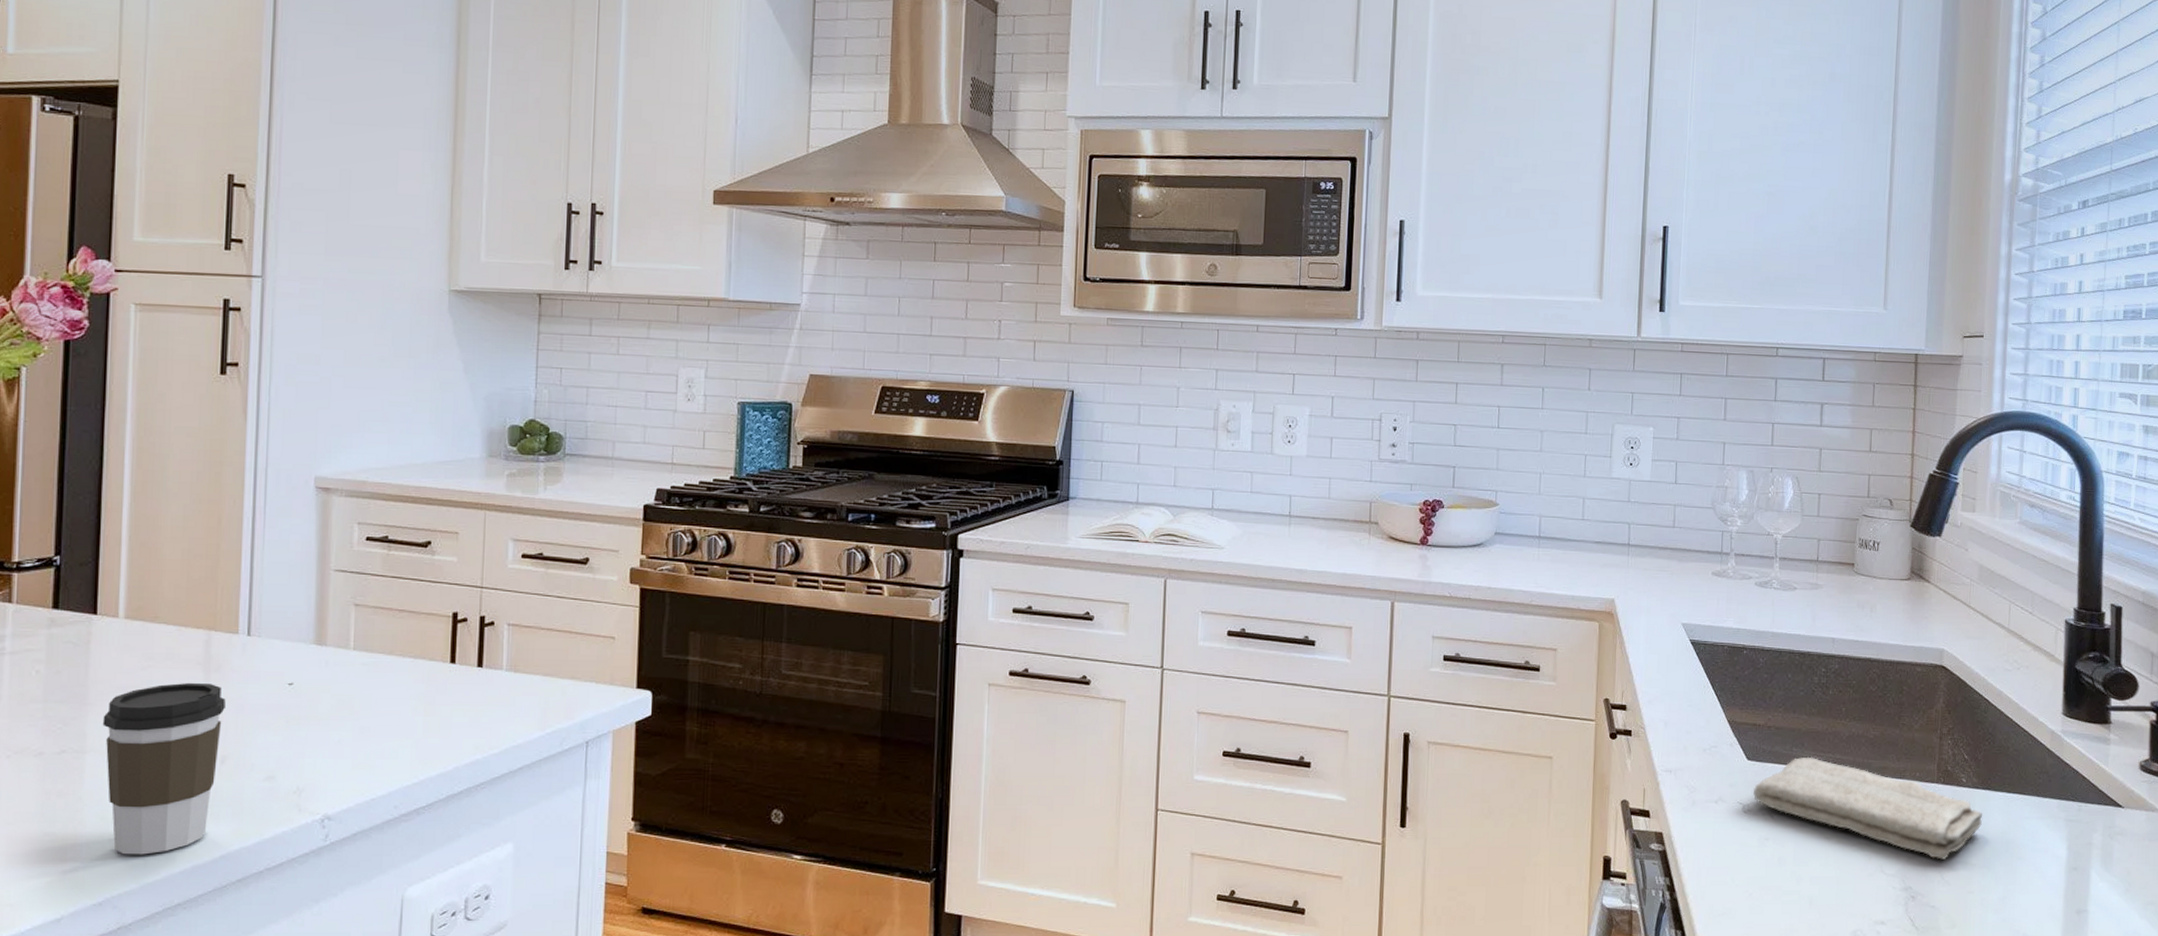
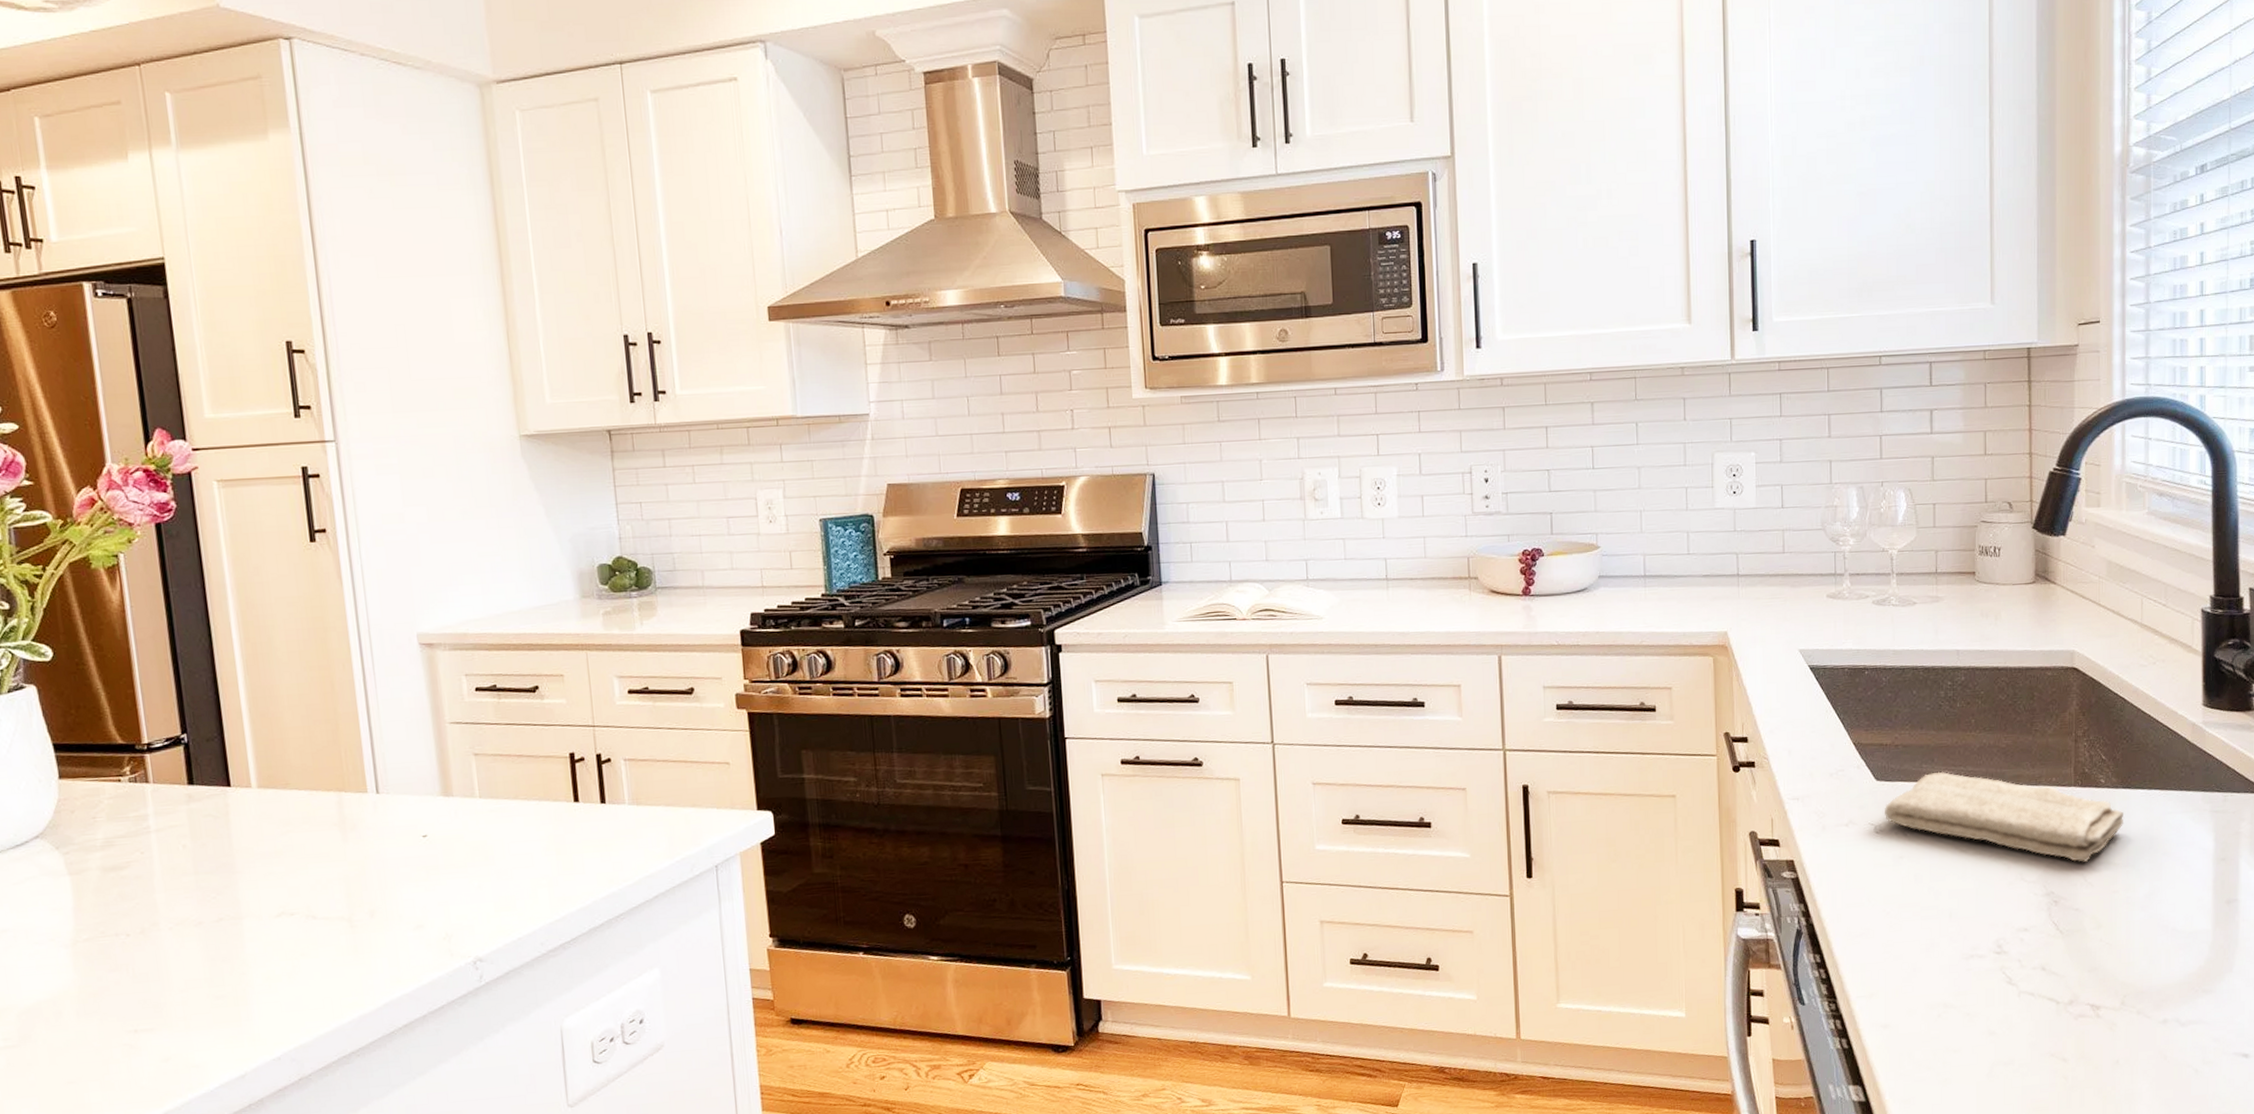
coffee cup: present [102,682,226,855] -> none [252,842,368,1011]

